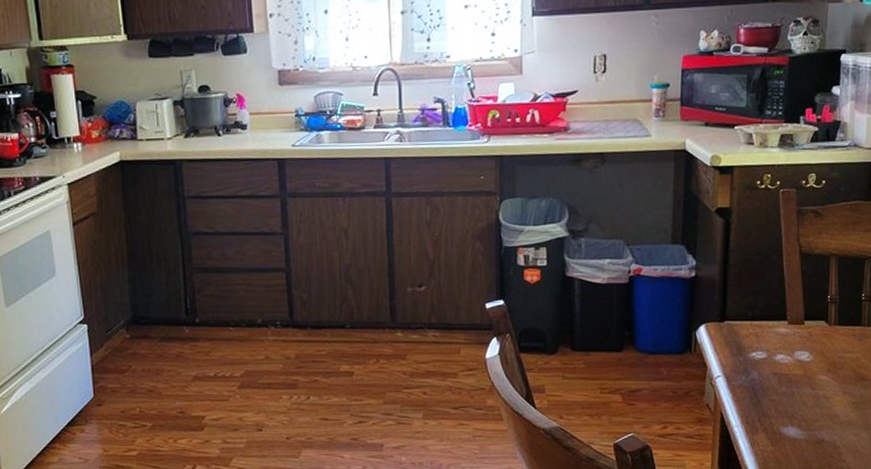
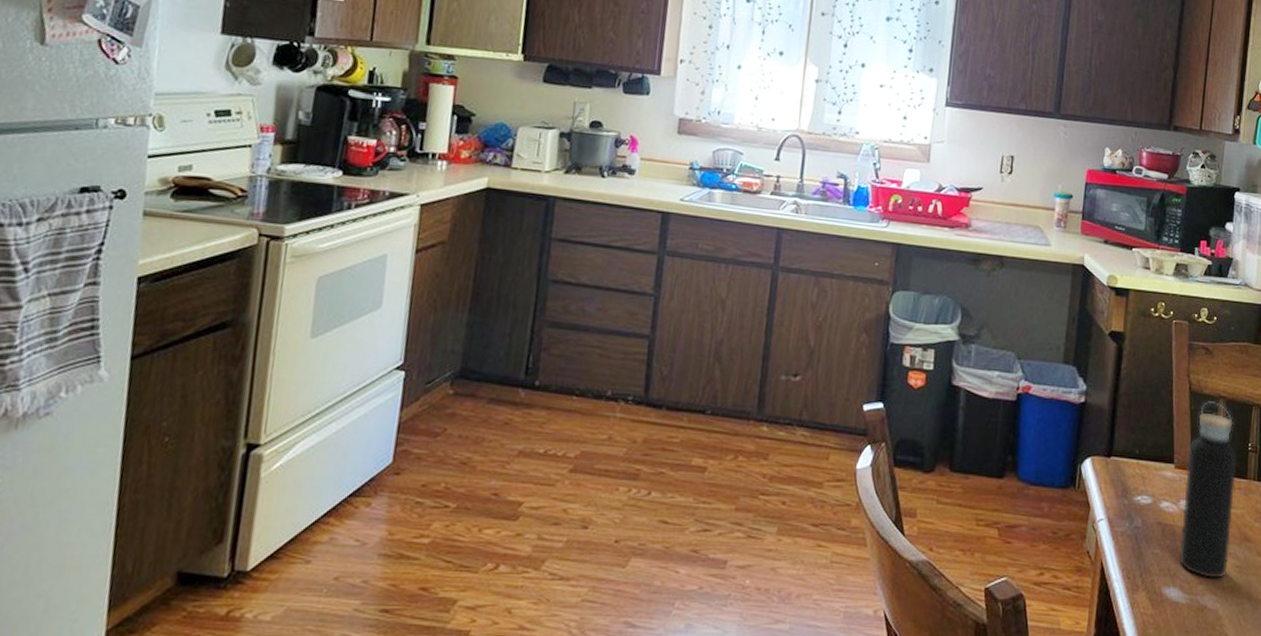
water bottle: none [795,260,851,416] -> present [1179,401,1237,579]

